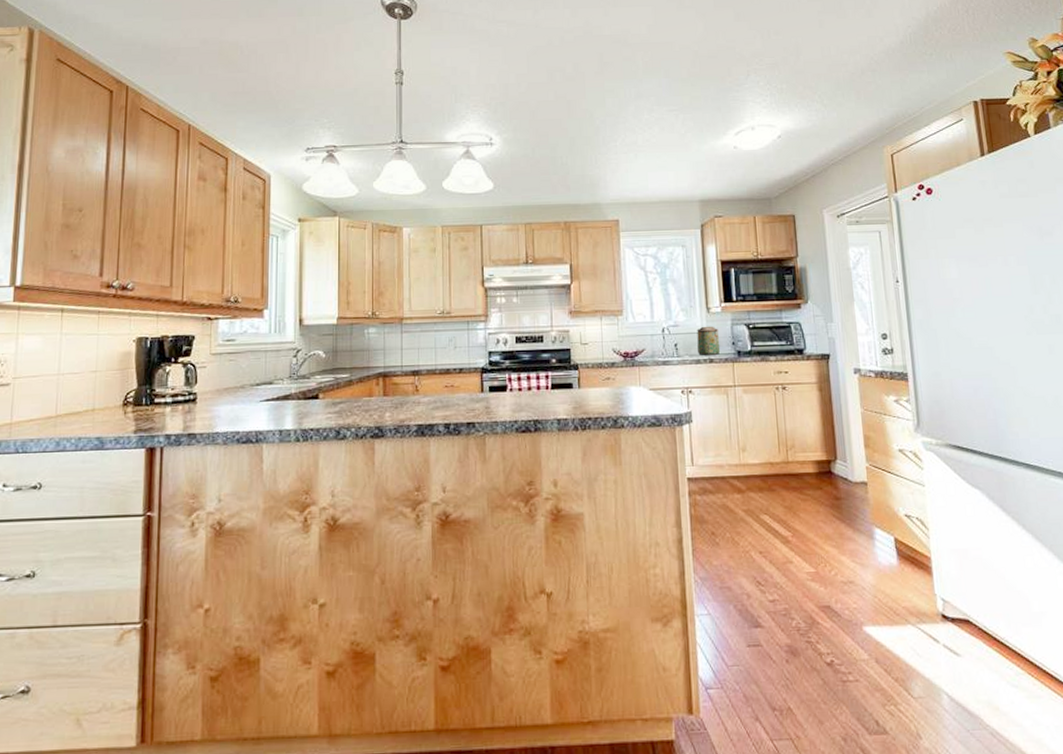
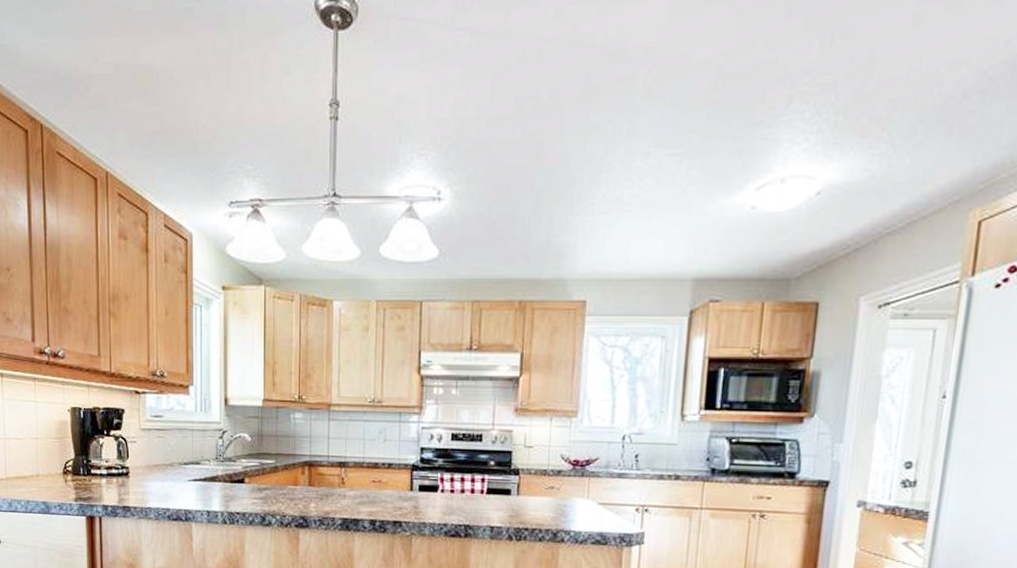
canister: present [697,326,720,355] -> none [662,436,692,471]

